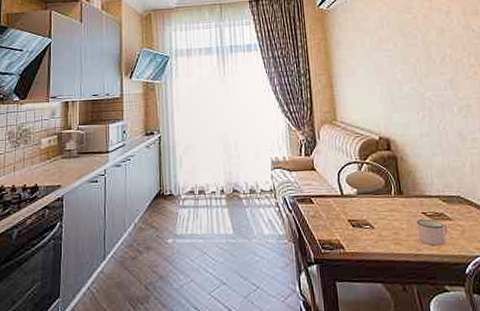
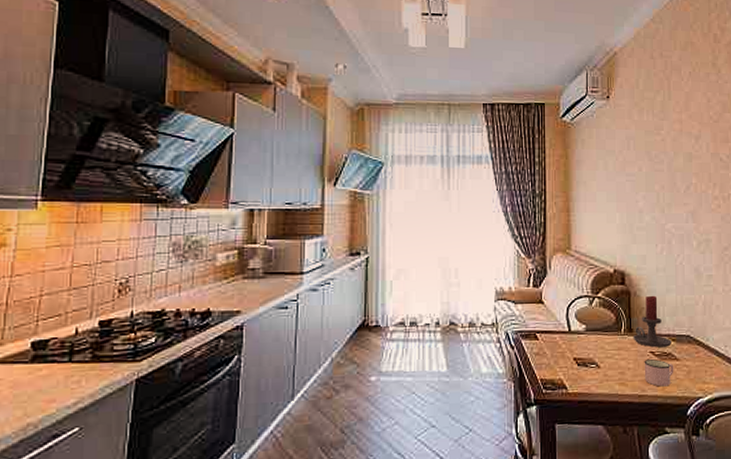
candle holder: none [403,159,442,209] -> present [633,295,671,348]

